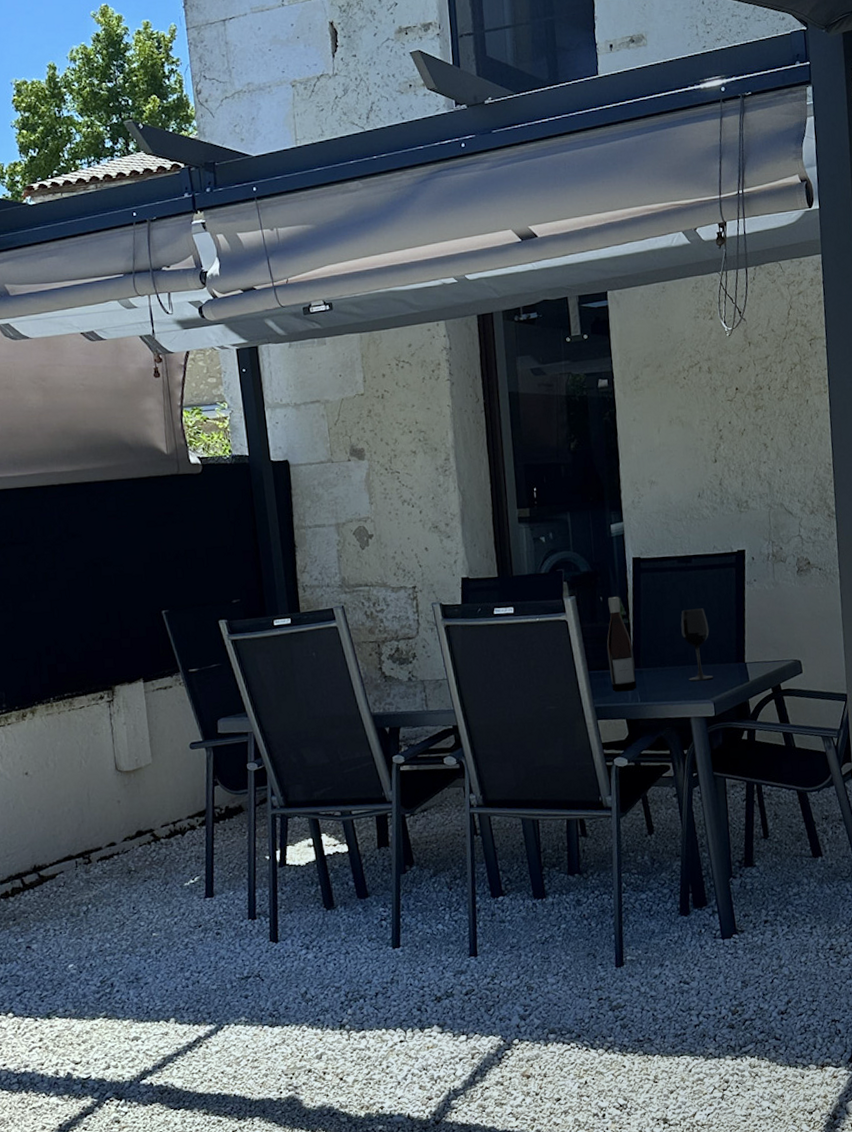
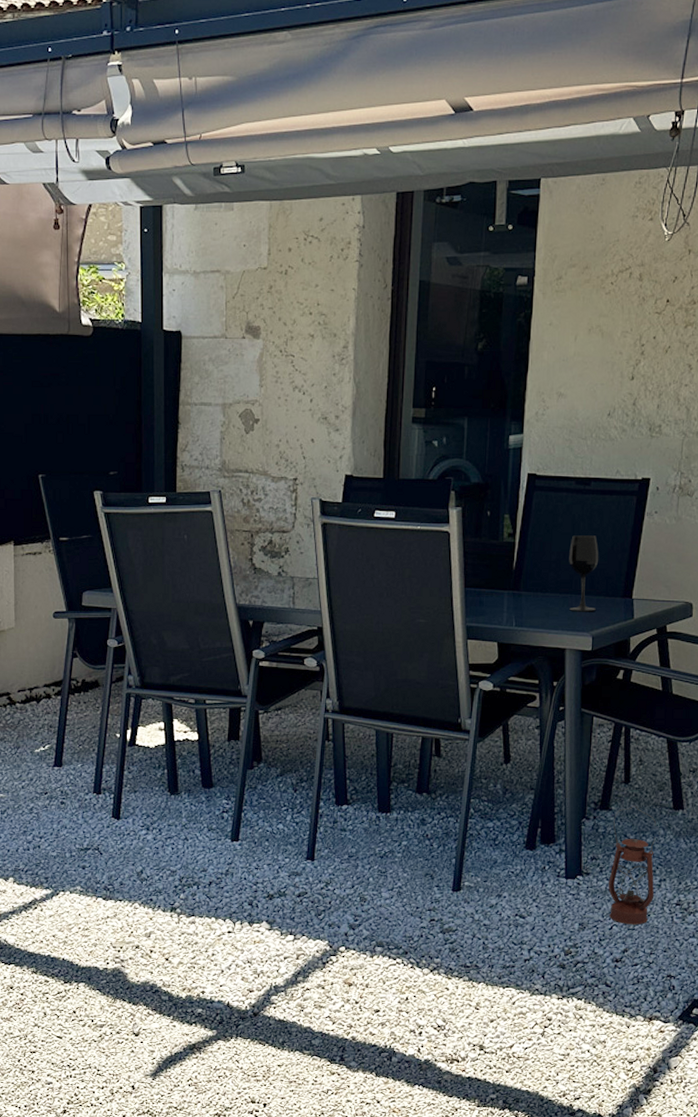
bottle: present [606,596,637,692] -> none [487,512,515,614]
lantern: none [759,859,808,976] -> present [608,806,657,925]

